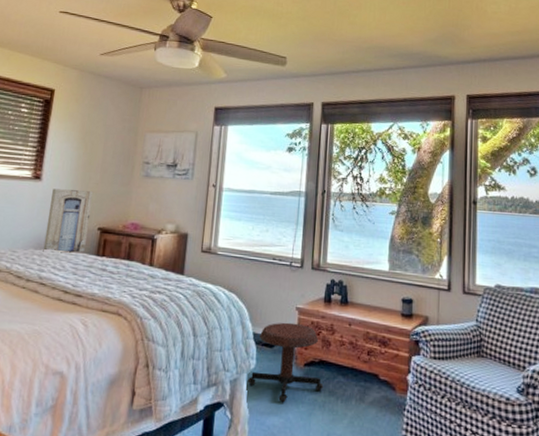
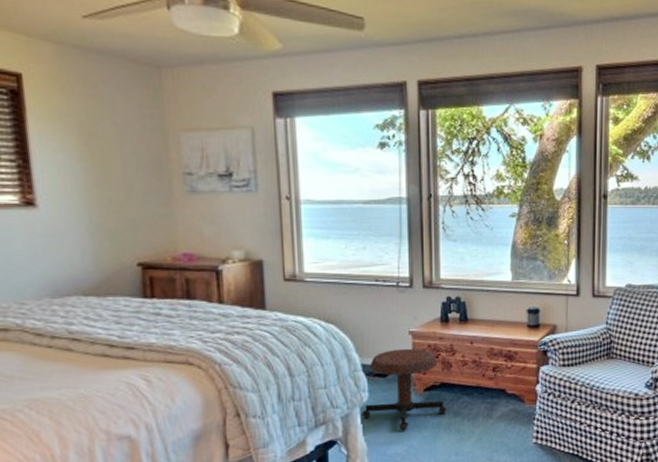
wall art: present [43,189,94,254] -> none [57,217,125,300]

